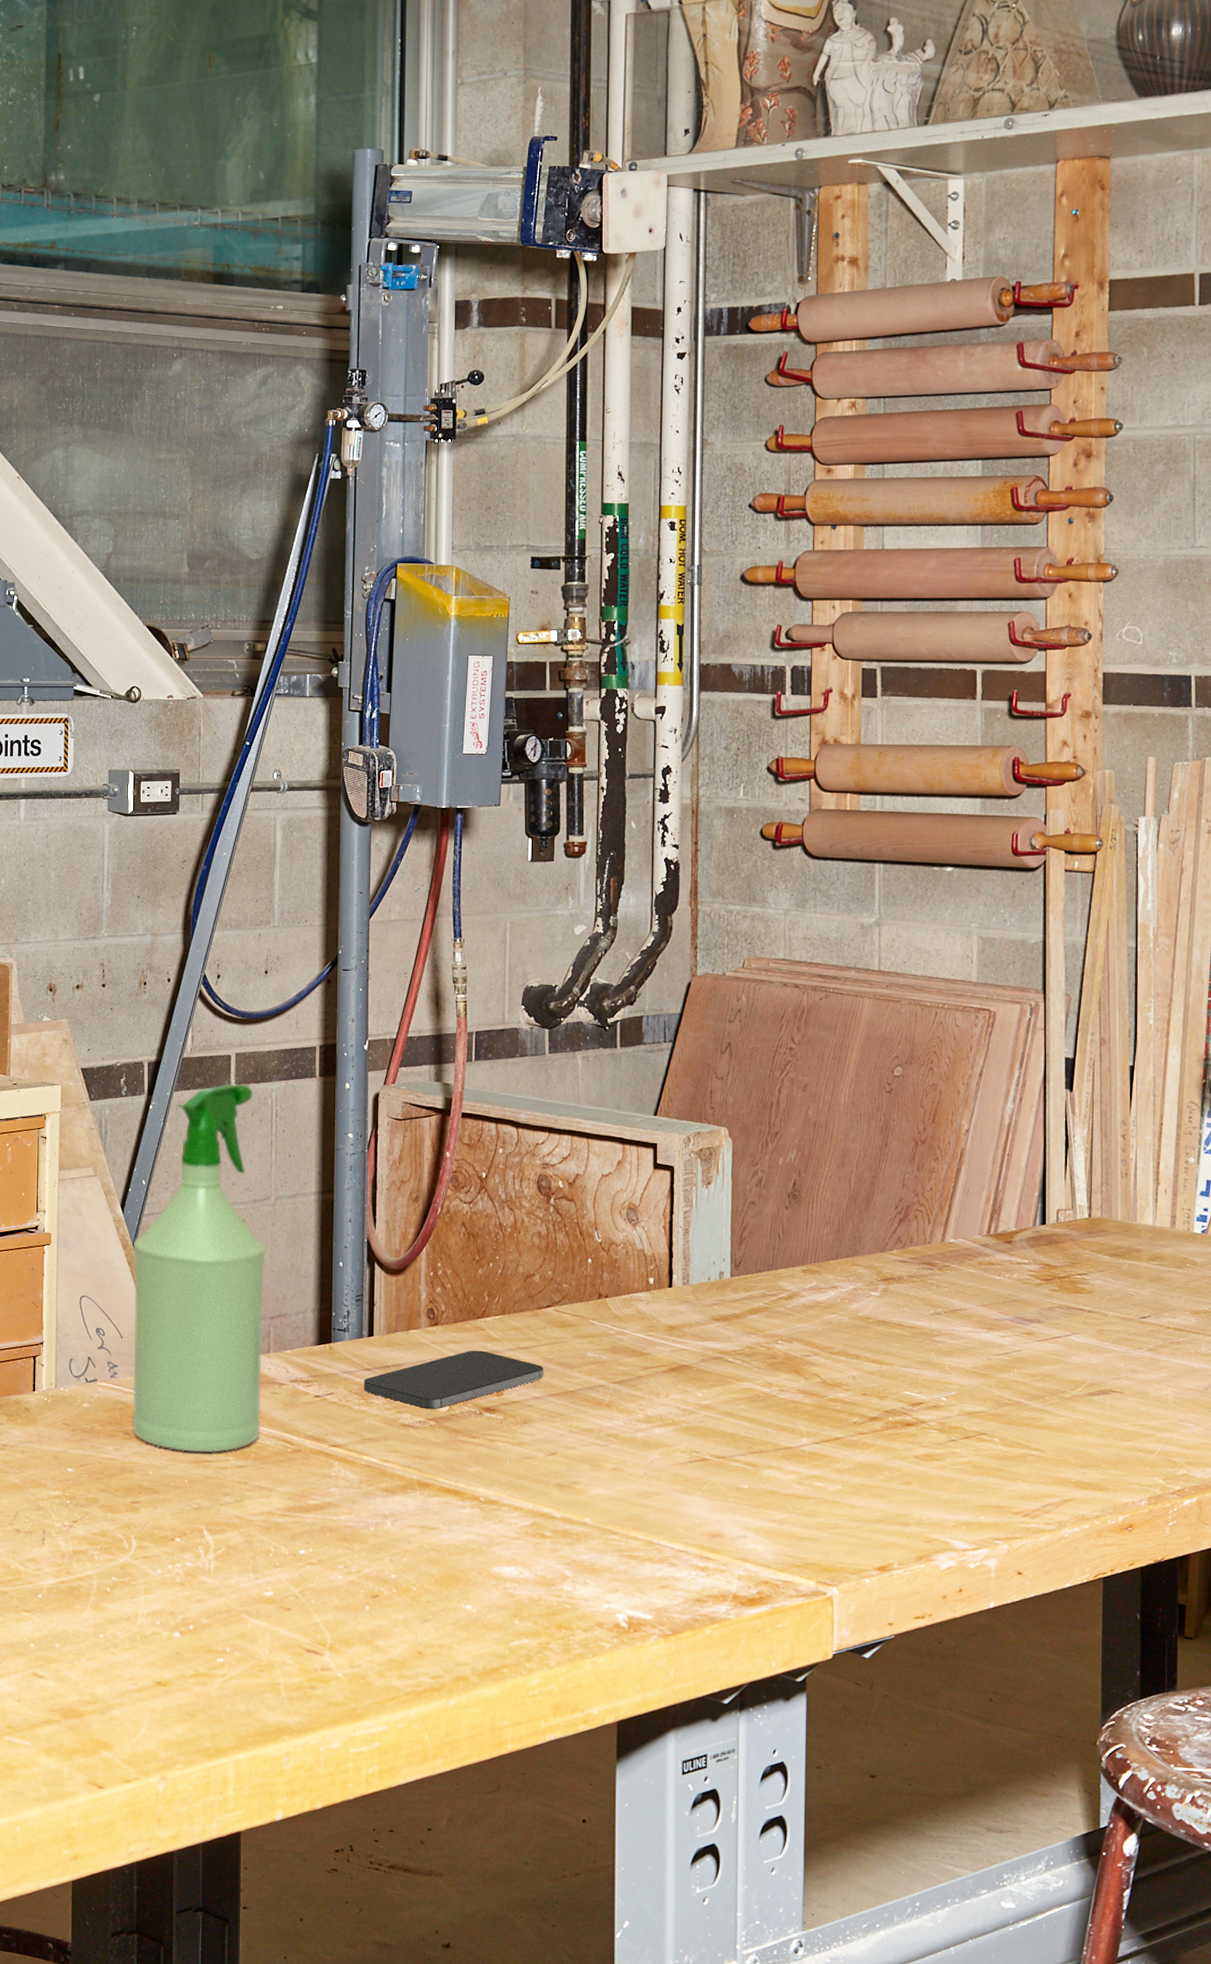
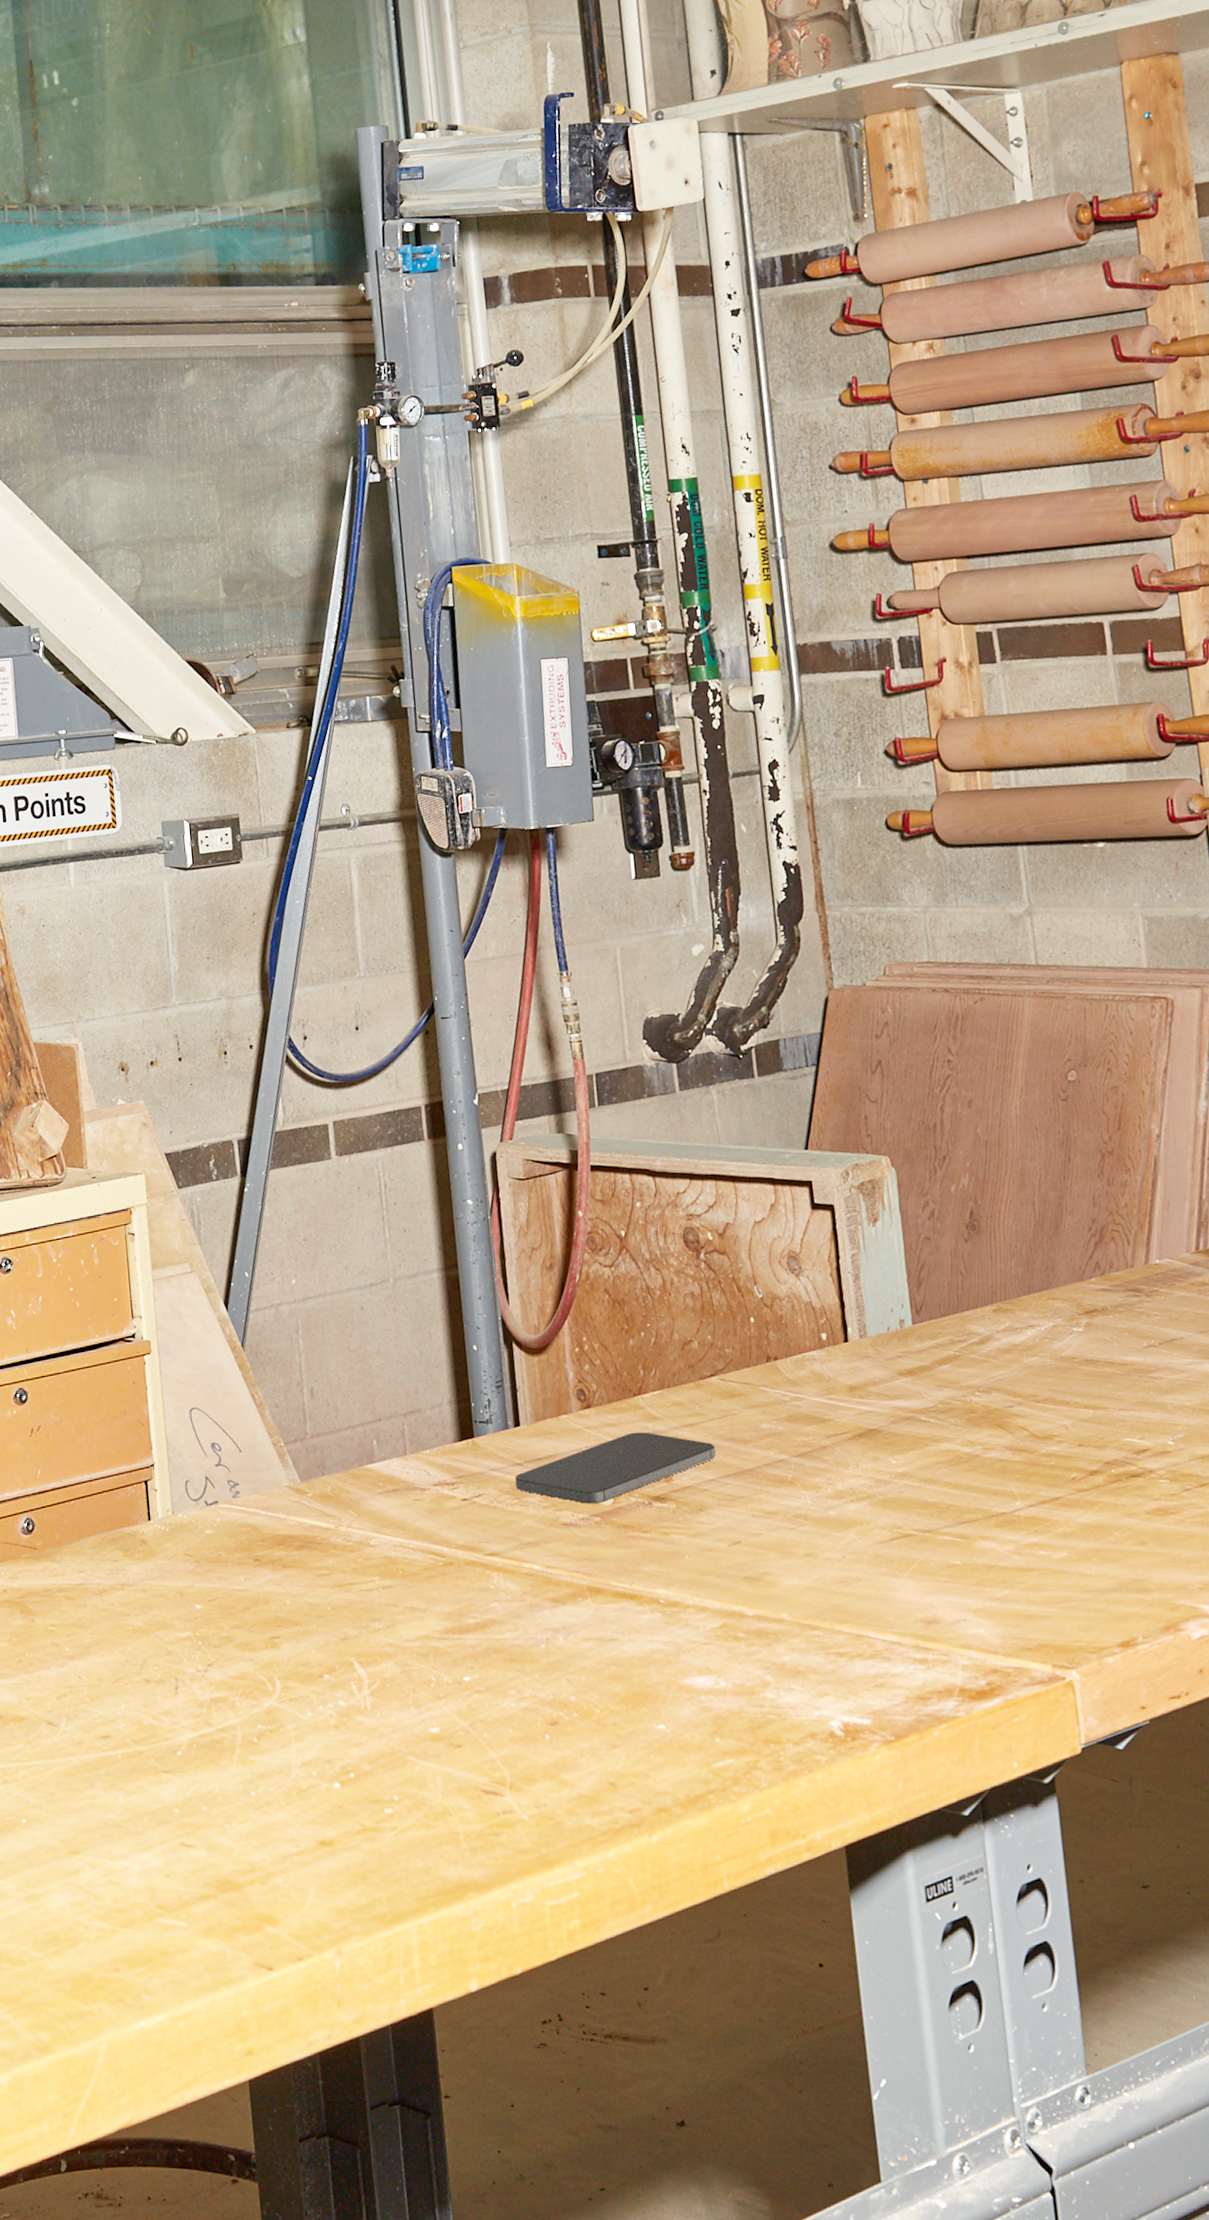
spray bottle: present [133,1083,267,1453] -> none [241,1154,406,1575]

